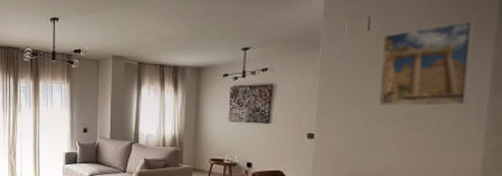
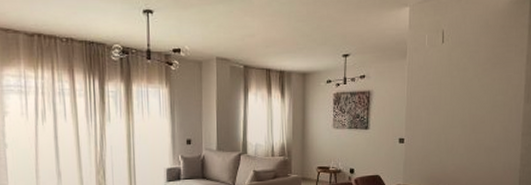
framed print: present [378,20,473,107] -> none [451,39,513,112]

